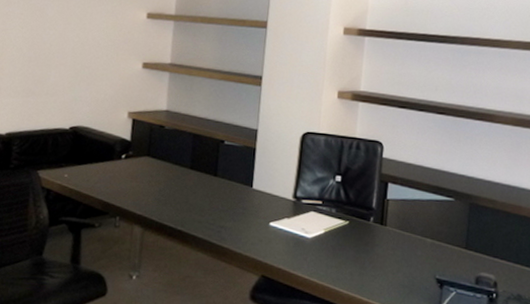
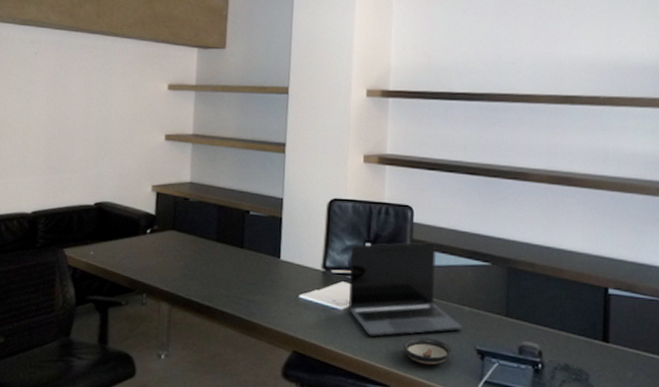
laptop: none [317,176,425,264] -> present [349,242,463,337]
saucer: none [366,265,413,292] -> present [402,337,452,366]

